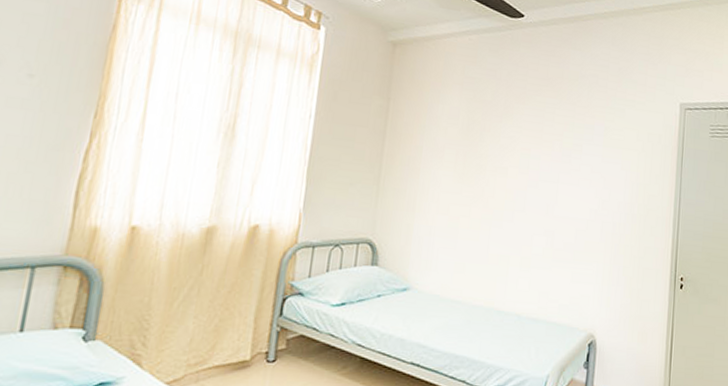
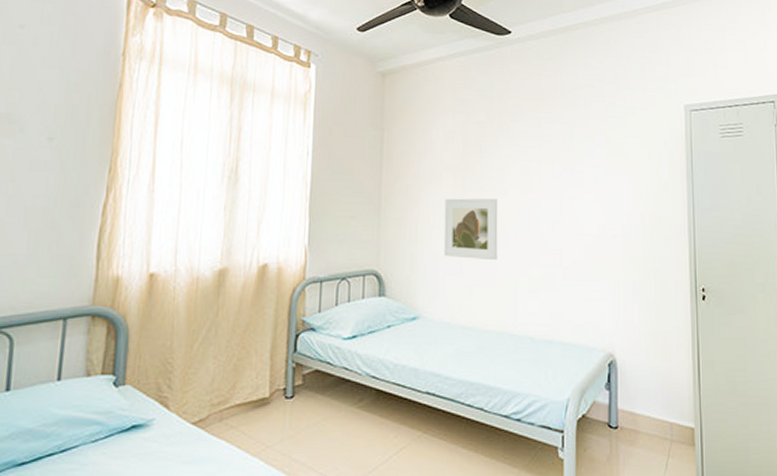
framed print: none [440,174,498,238] -> present [443,198,498,261]

